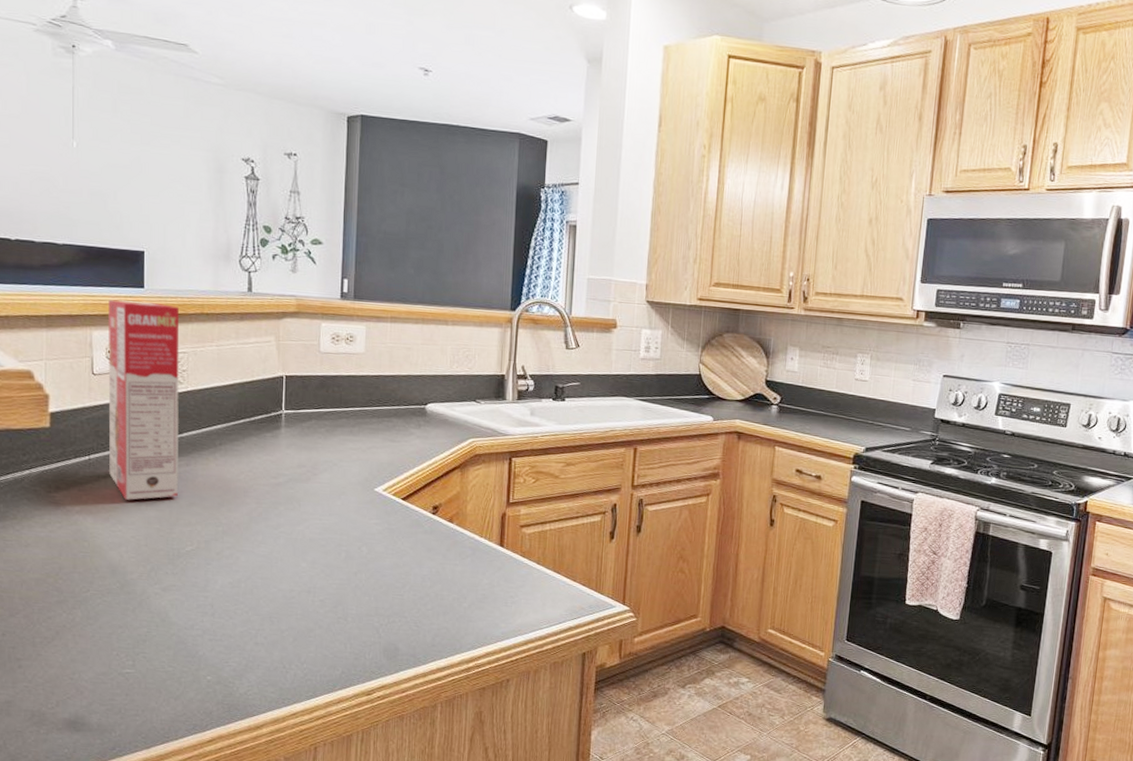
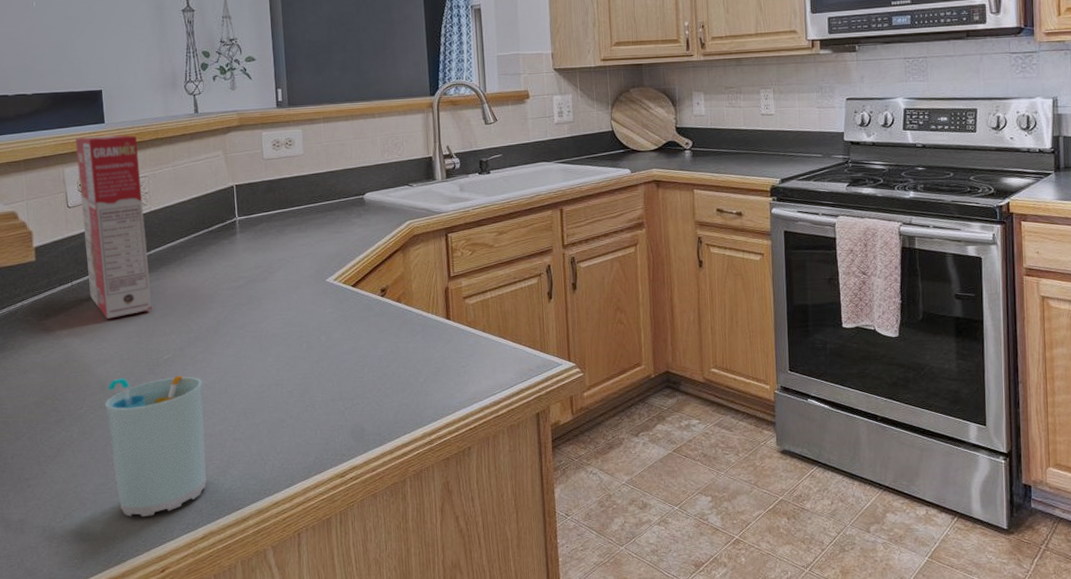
cup: none [114,564,228,713] -> present [104,375,207,517]

